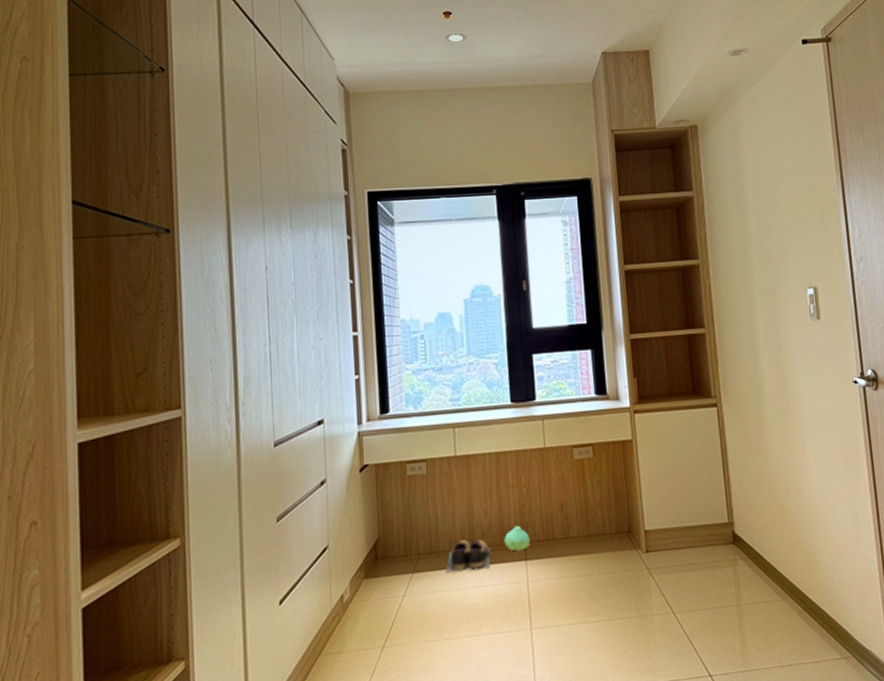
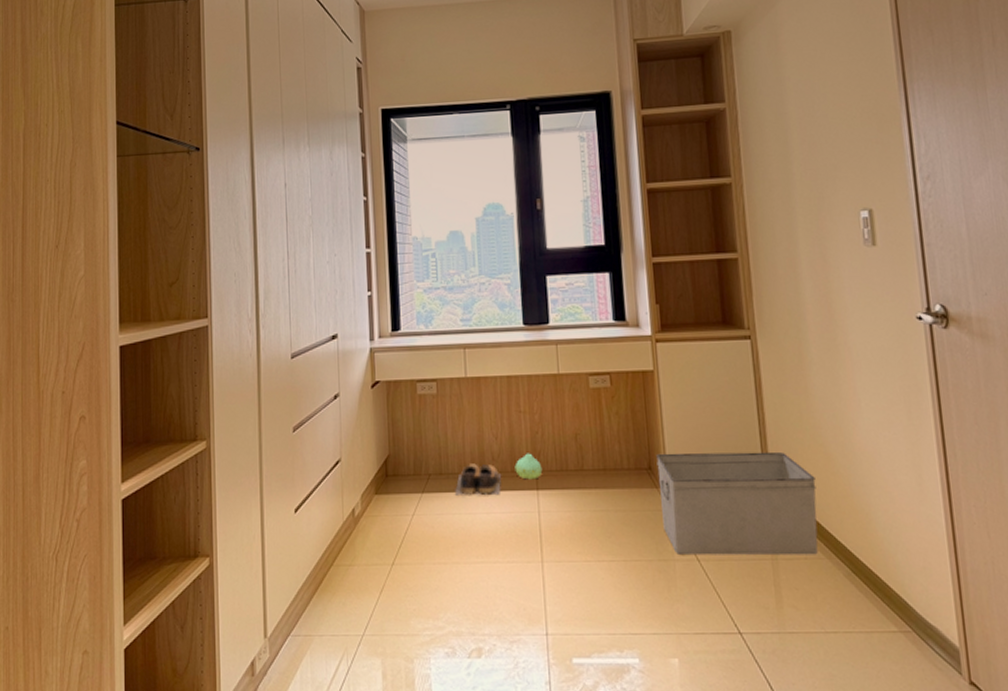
storage bin: none [635,507,775,609] -> present [656,451,818,556]

